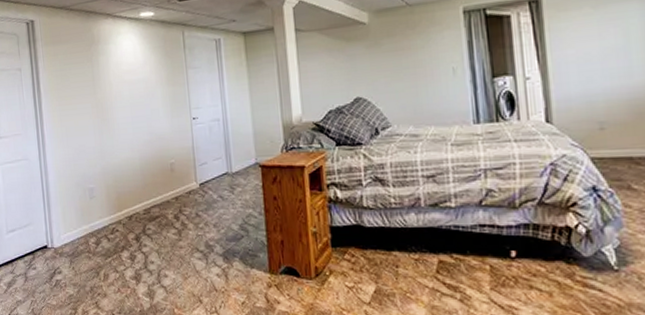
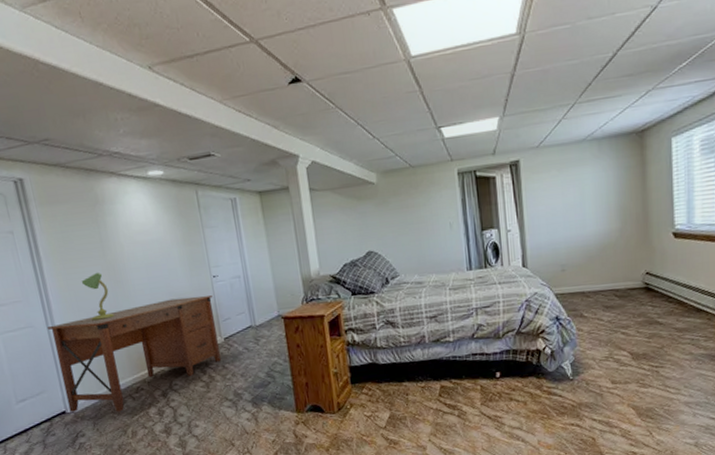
desk: none [39,138,195,252] -> present [46,296,221,412]
table lamp: none [72,109,99,157] -> present [81,272,115,321]

